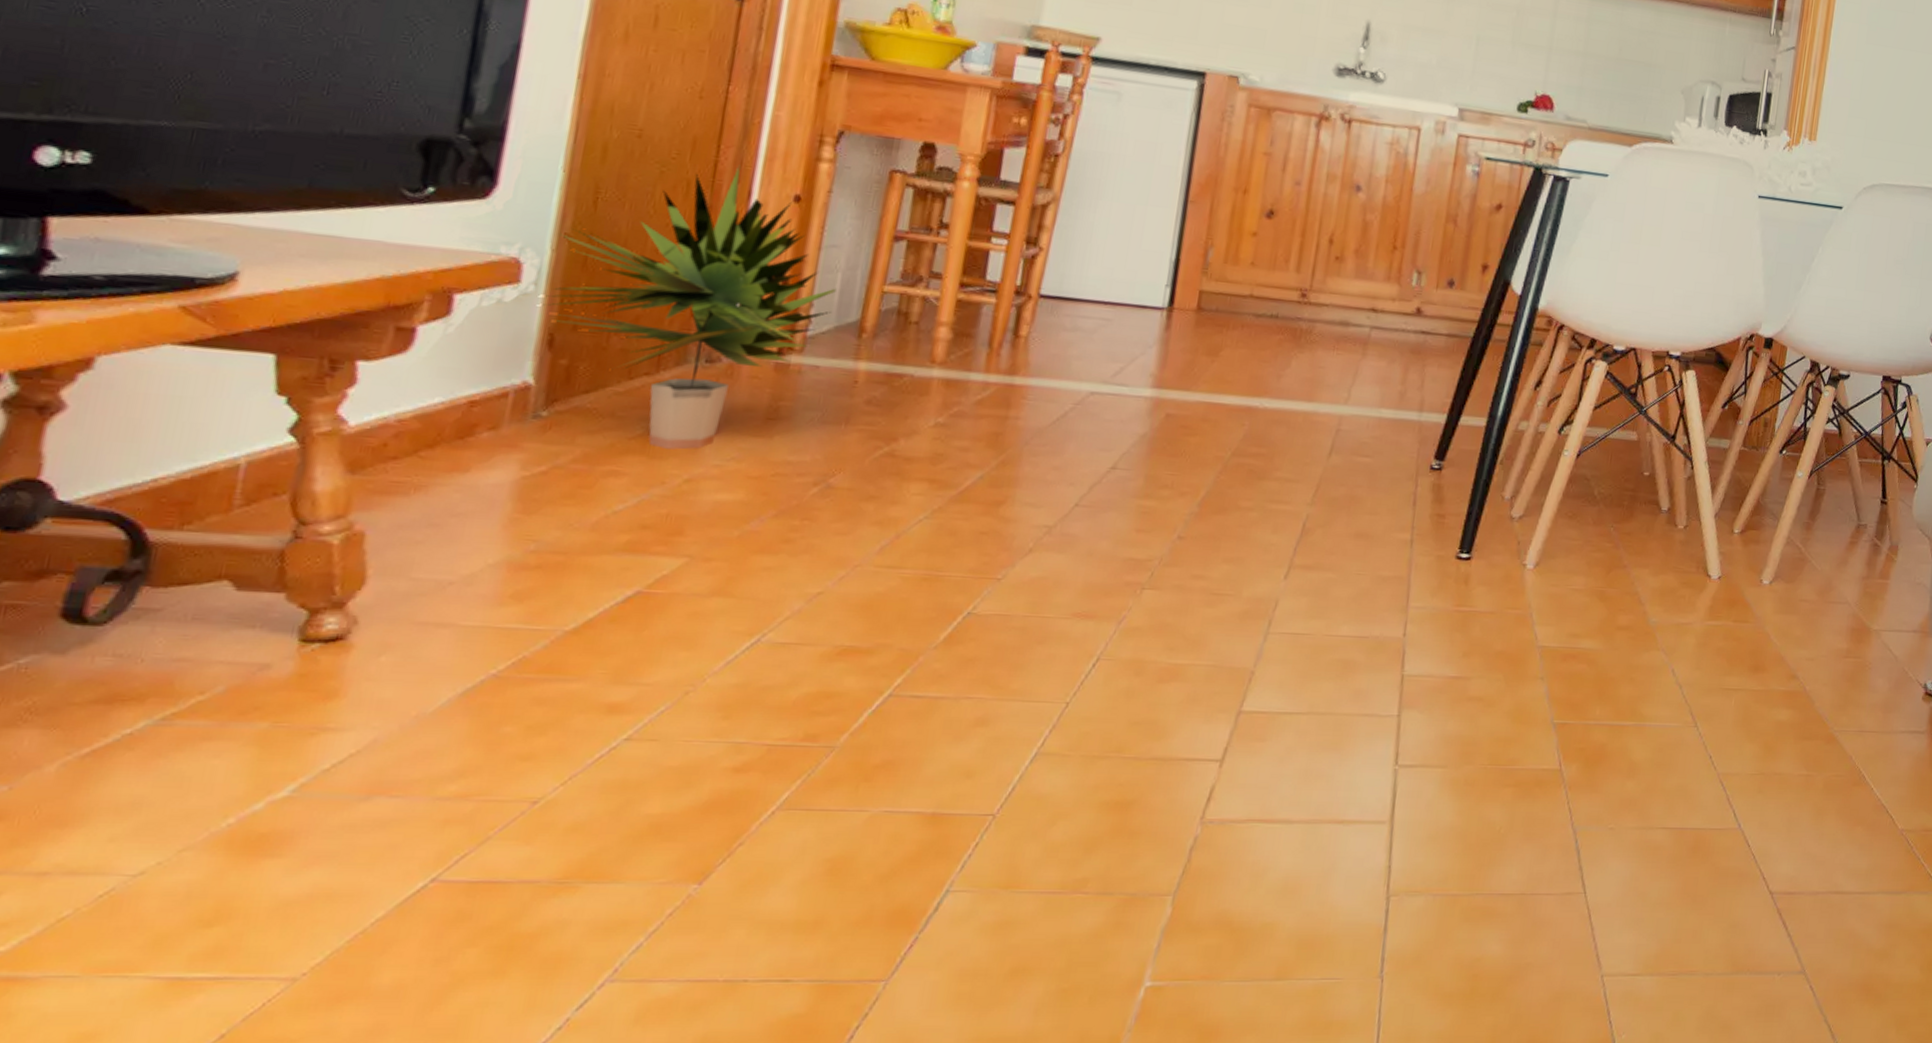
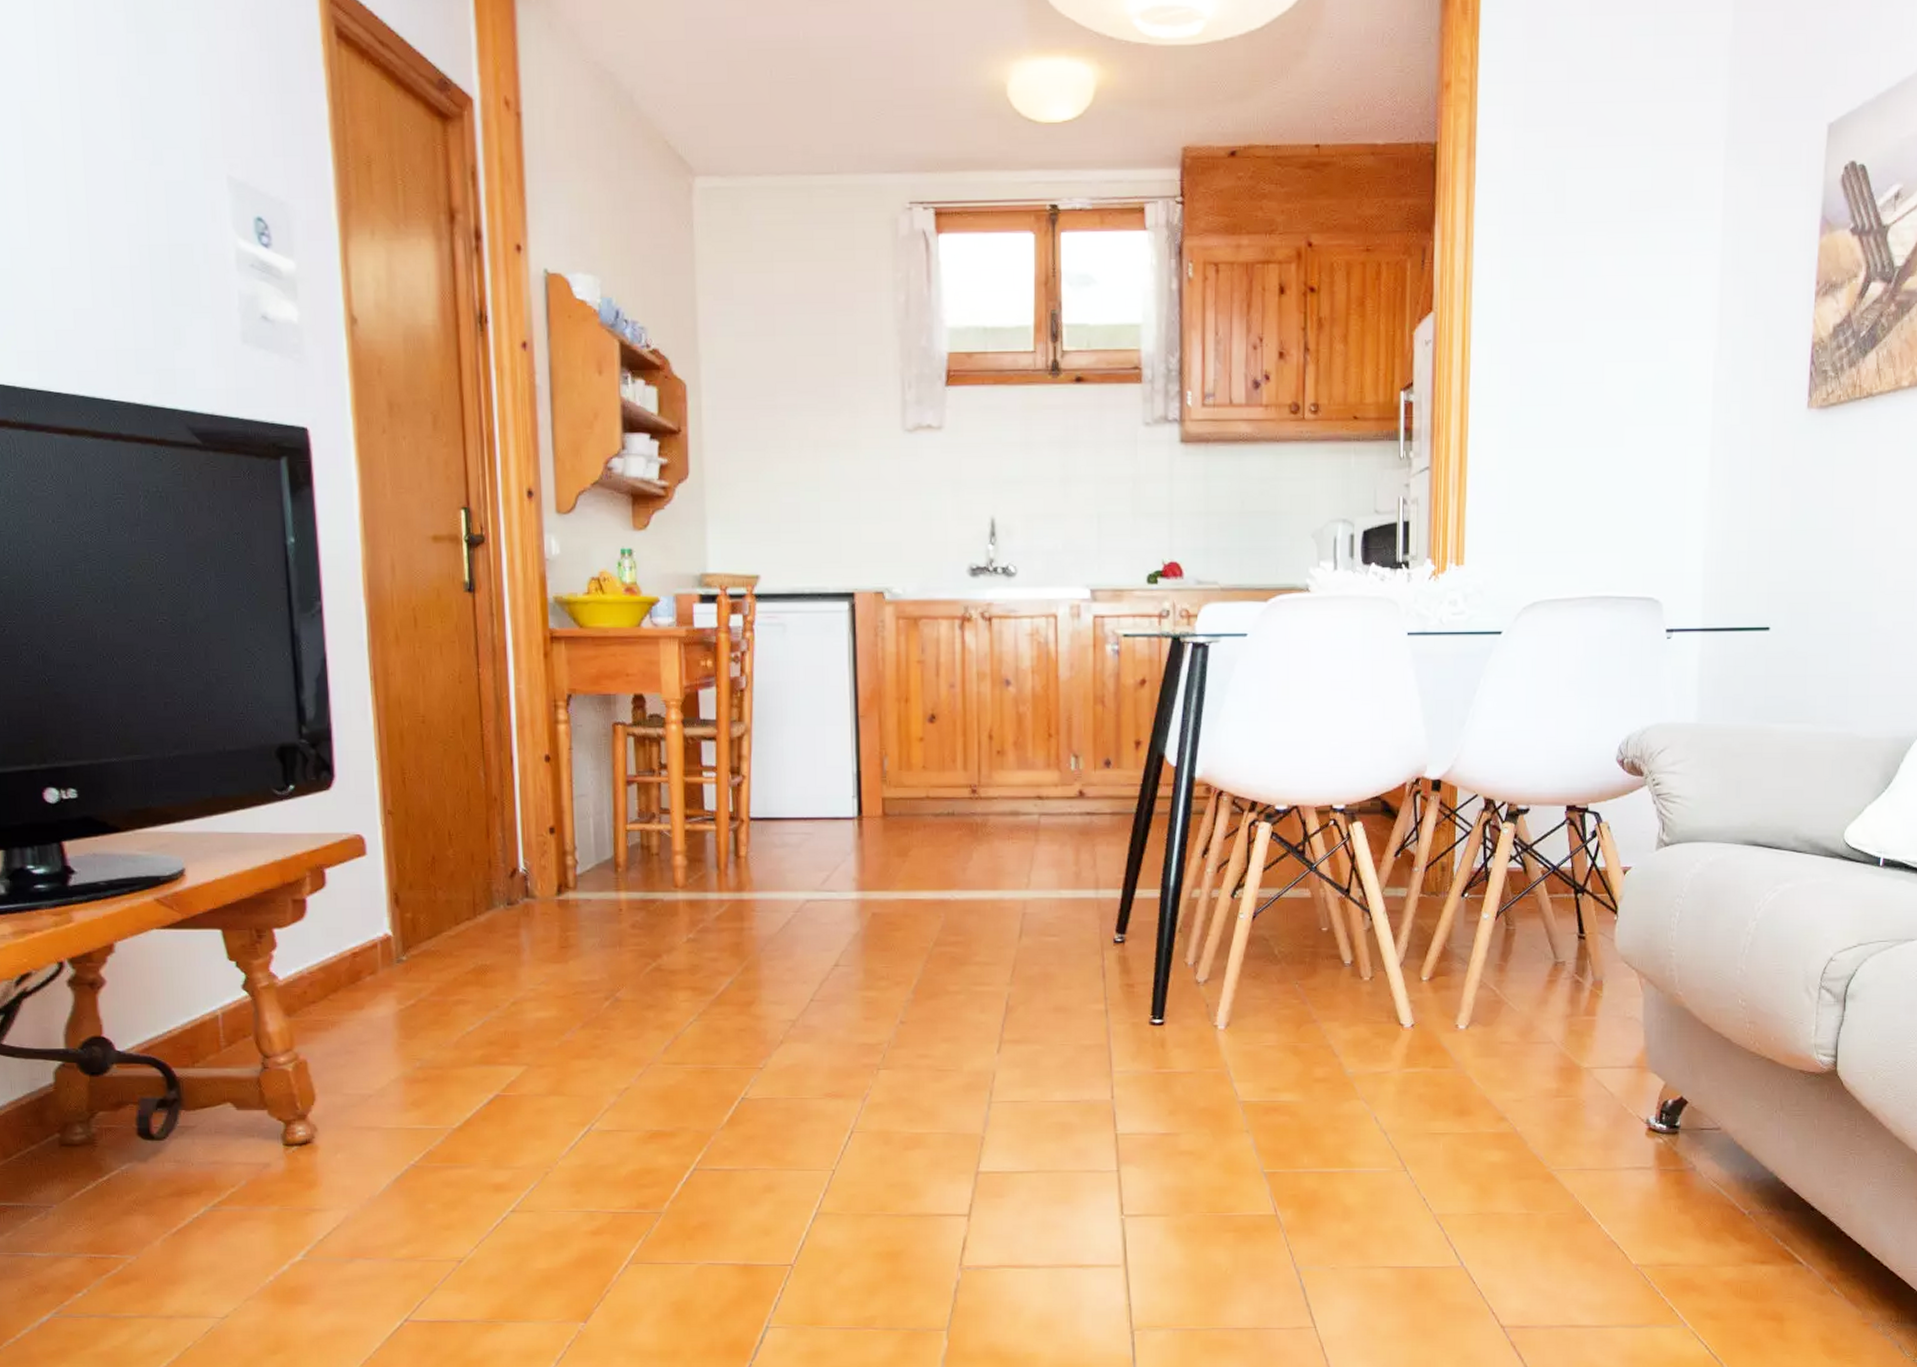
plant: present [543,165,837,450] -> none [385,735,591,979]

